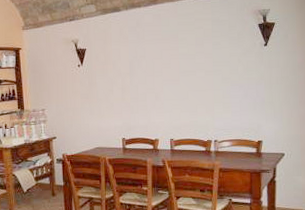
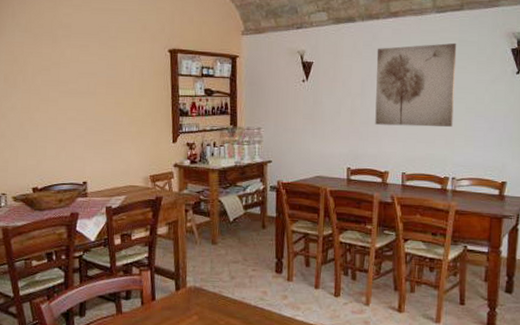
wall art: none [141,22,212,99] -> present [375,42,457,127]

